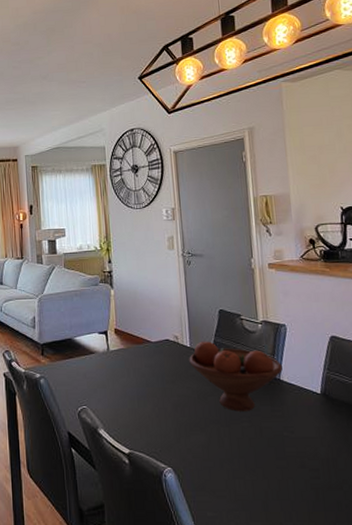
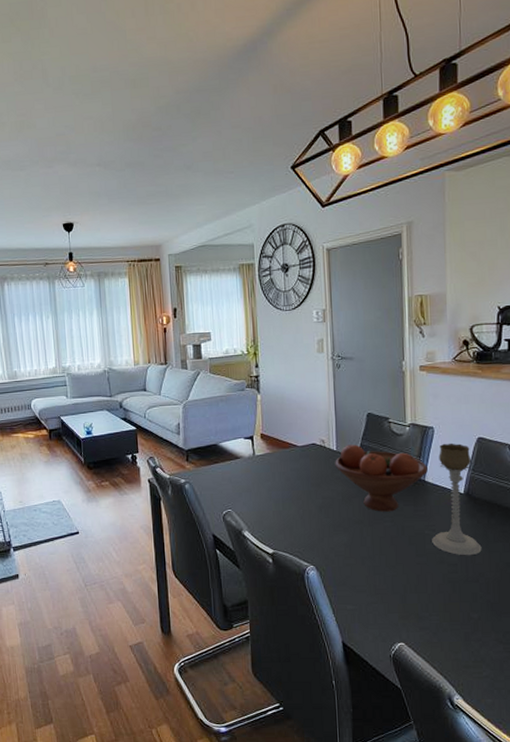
candle holder: none [291,341,344,461] -> present [432,443,482,556]

